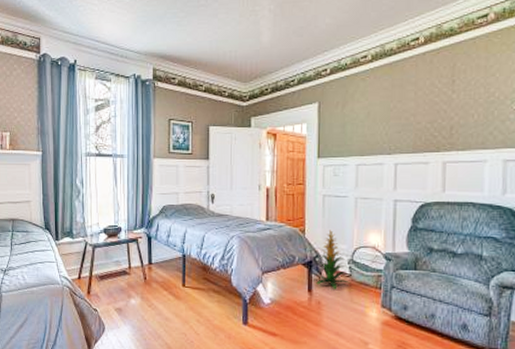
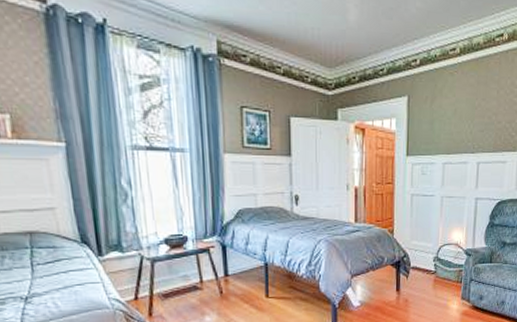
indoor plant: present [311,230,351,289] -> none [399,229,436,287]

